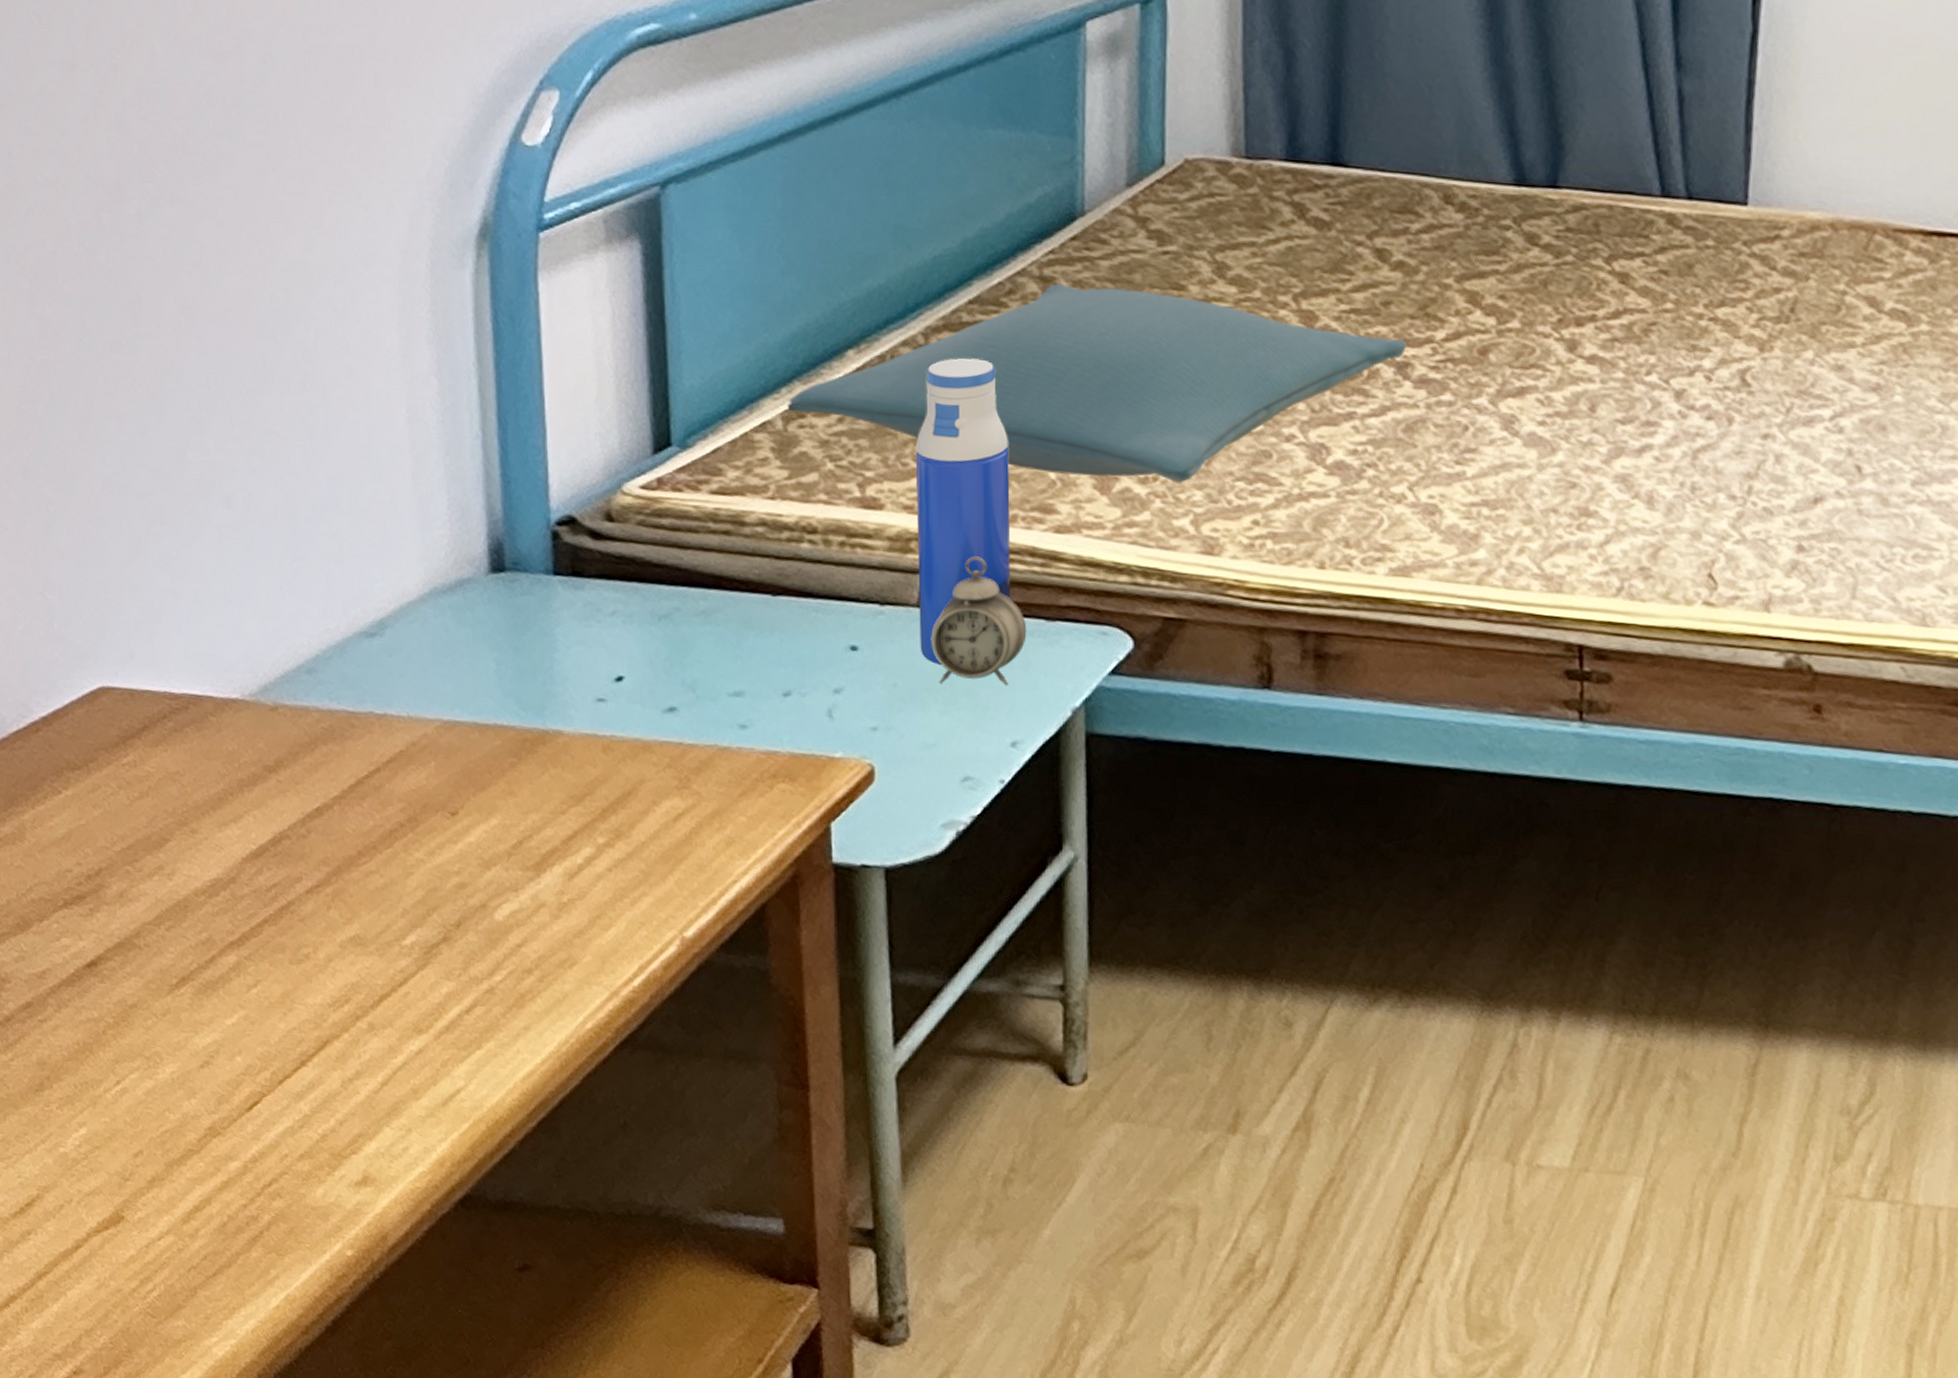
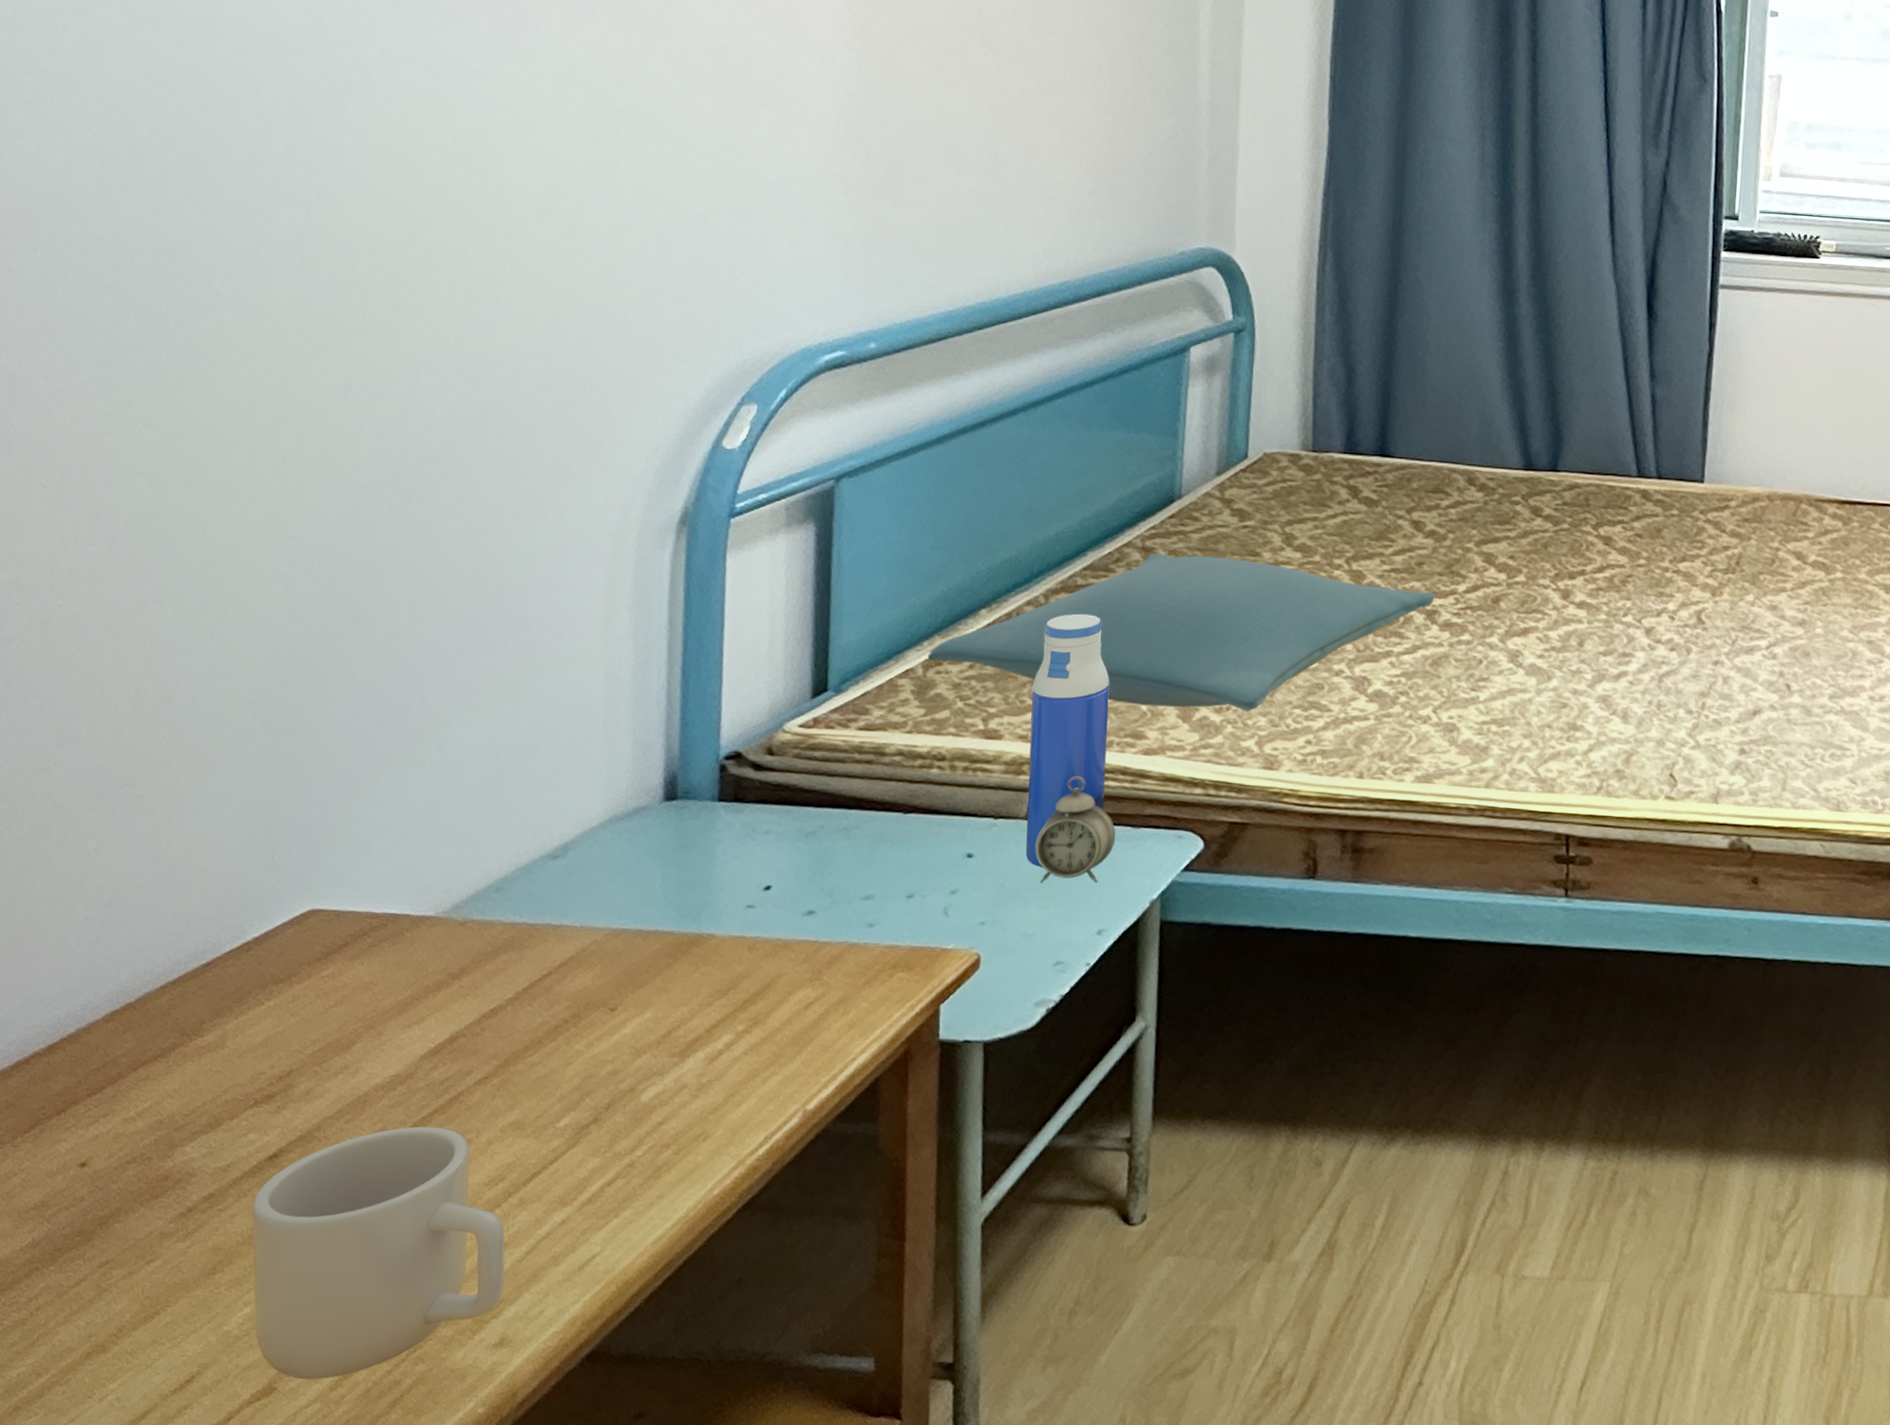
mug: none [75,937,361,1211] -> present [252,1126,505,1380]

